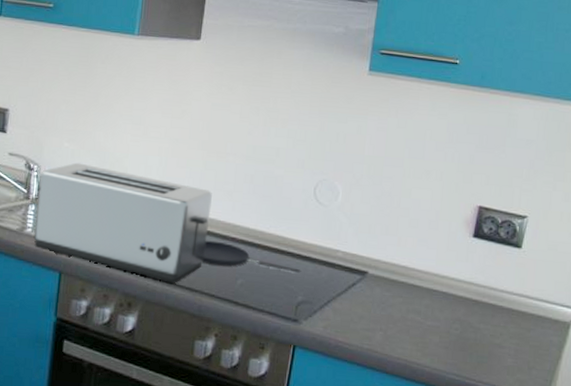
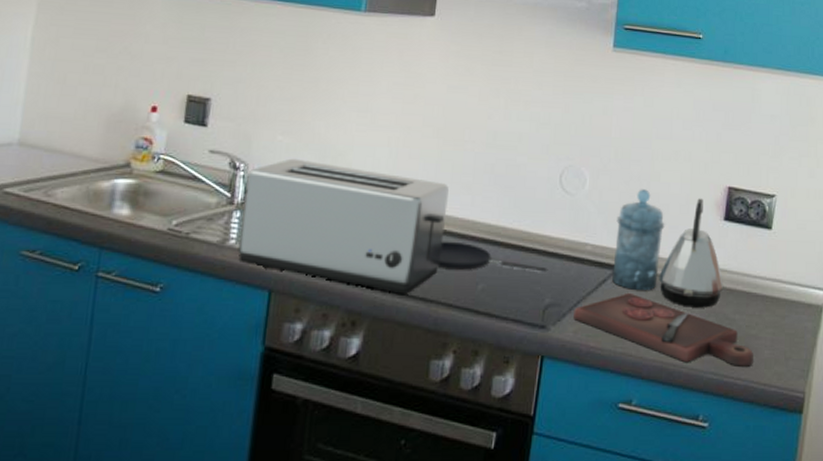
cutting board: none [324,296,496,372] -> present [573,292,753,366]
canister: none [361,204,414,296] -> present [612,189,665,290]
kettle: none [406,215,470,316] -> present [659,198,724,308]

